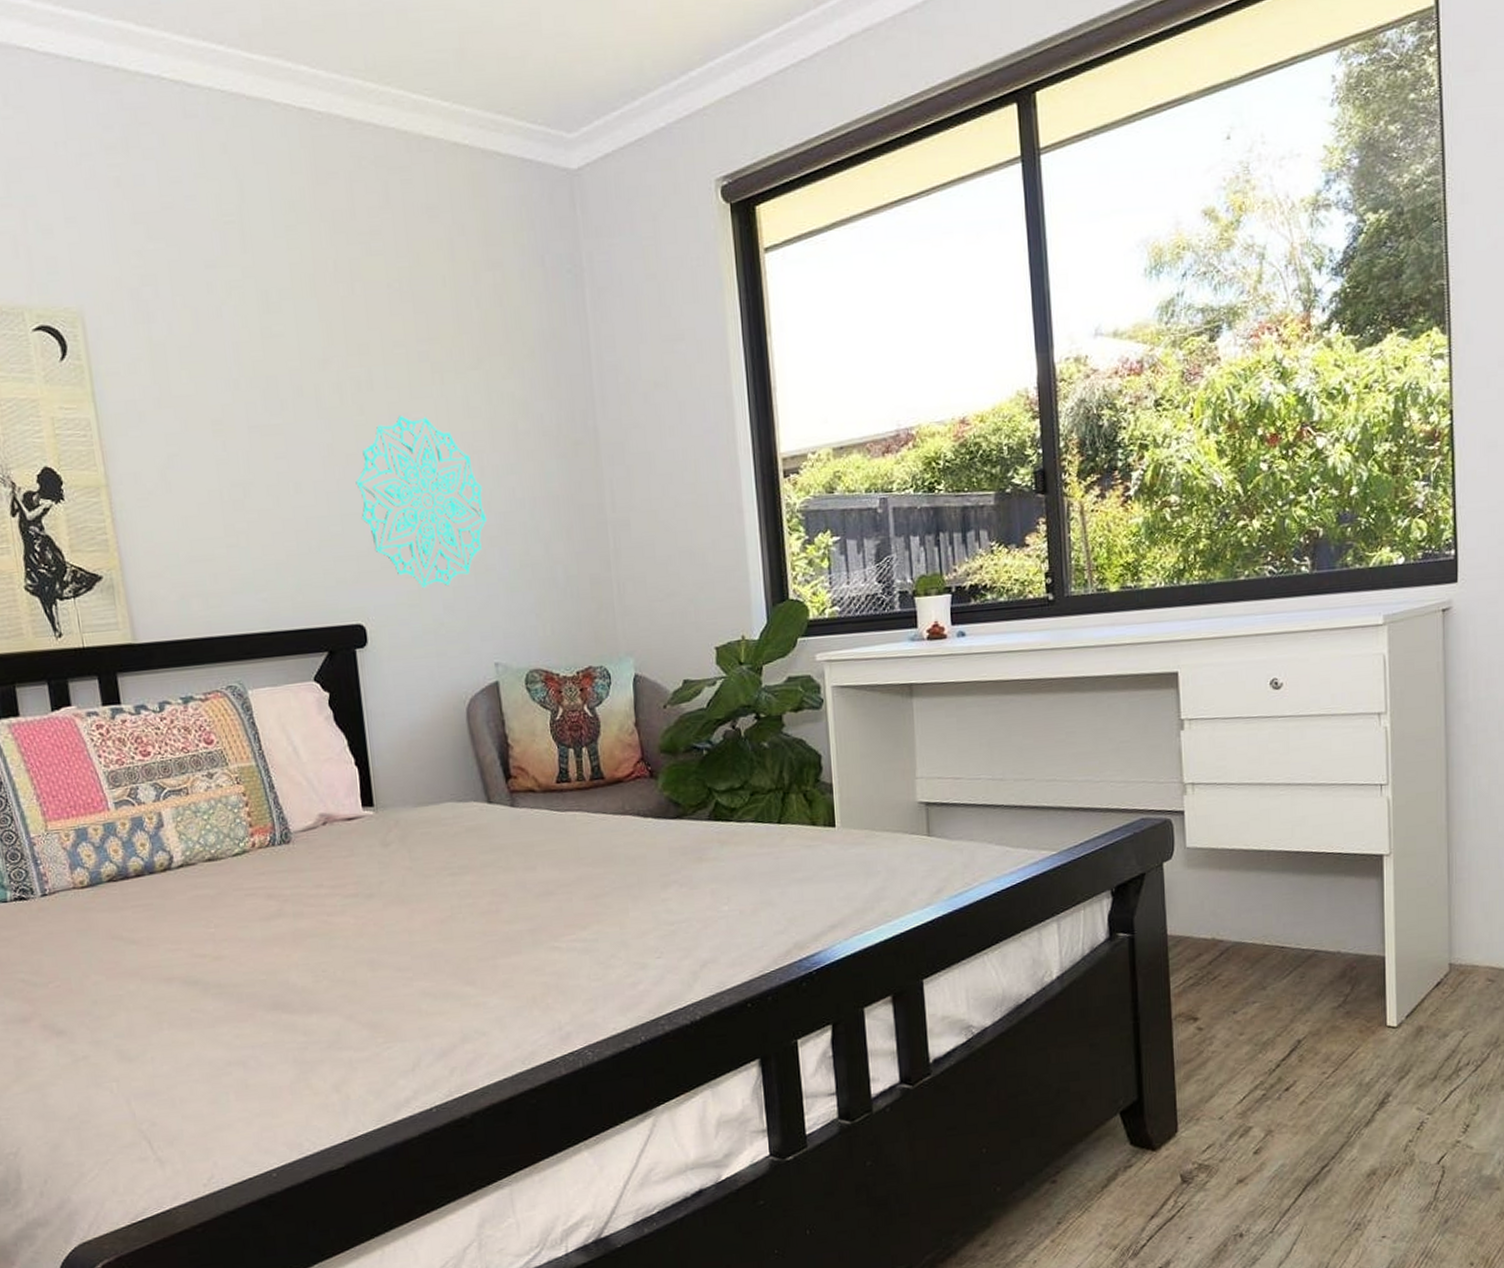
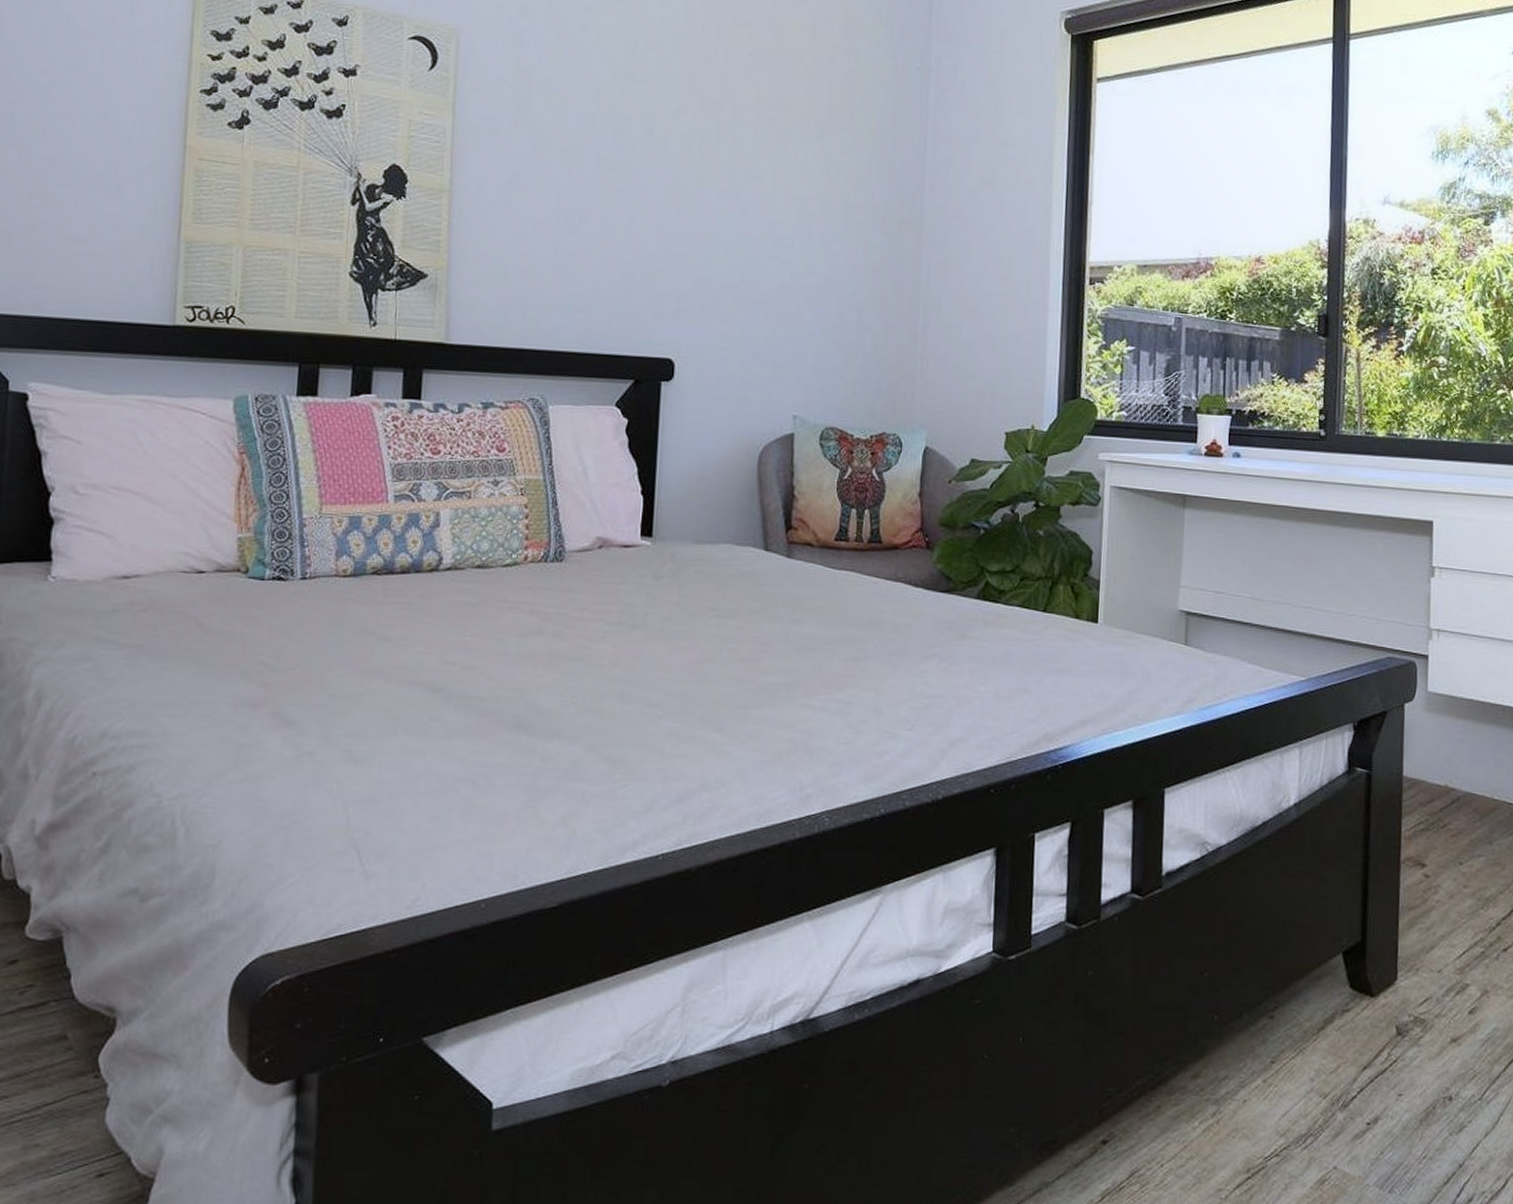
wall decoration: present [355,416,488,588] -> none [688,172,808,335]

